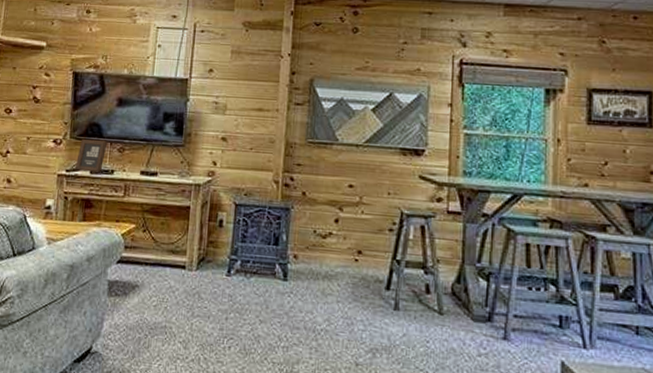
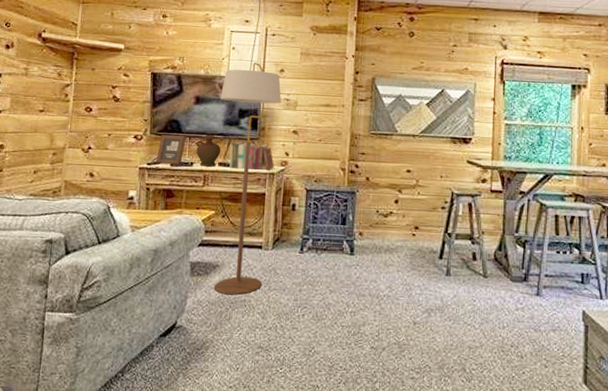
decorative vase: none [117,140,144,176] -> present [196,135,221,167]
floor lamp: none [132,61,210,321] -> present [213,62,281,295]
books: none [152,148,201,182] -> present [229,141,274,171]

